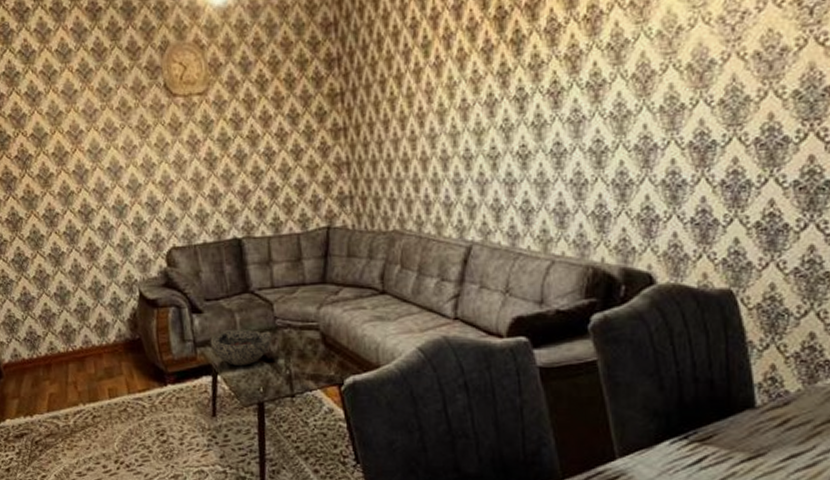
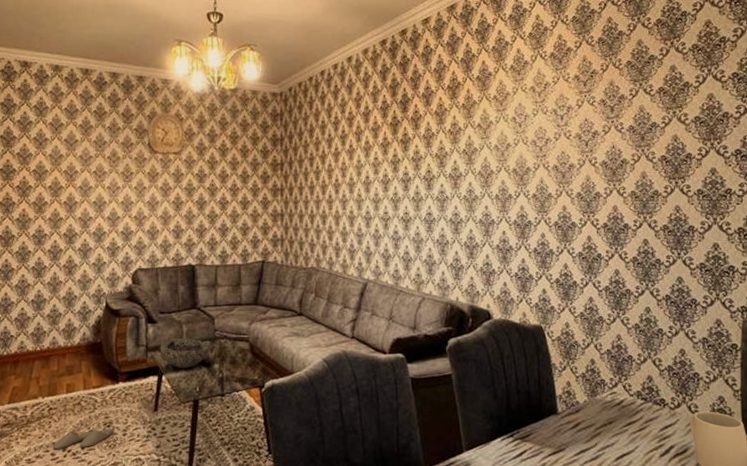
slippers: none [102,437,168,462] -> present [52,428,113,450]

